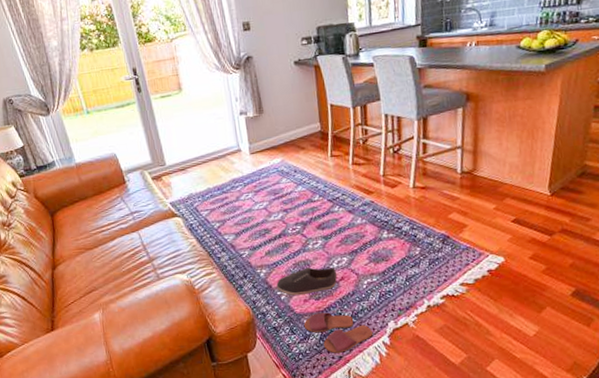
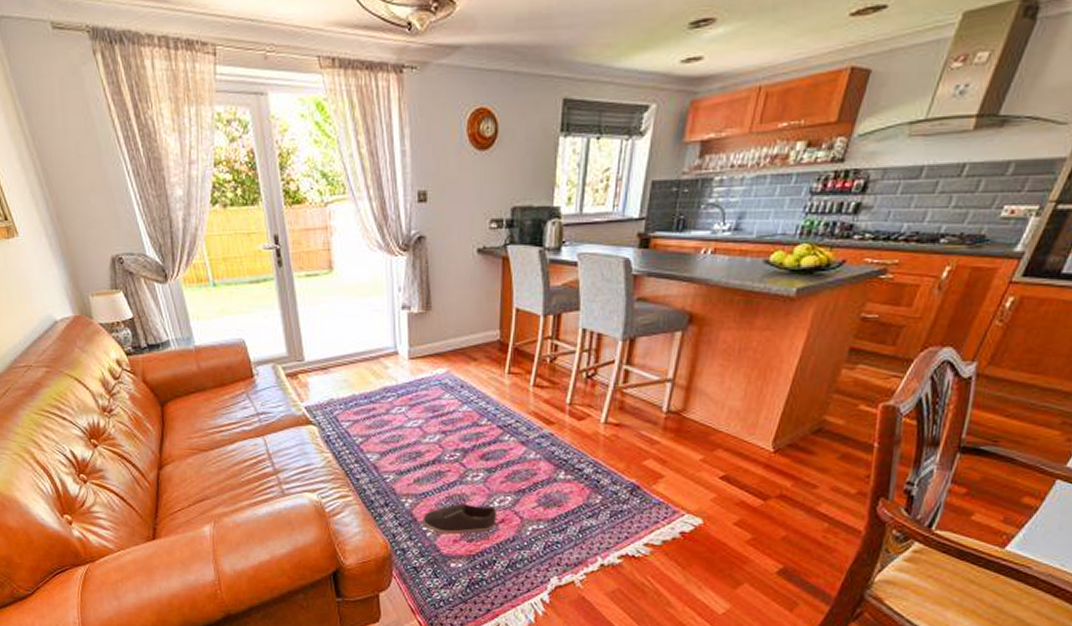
slippers: present [303,312,374,353] -> none [449,557,531,605]

